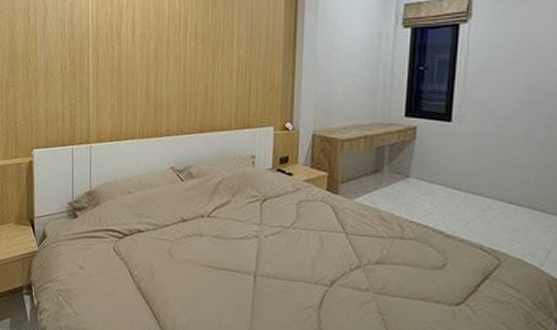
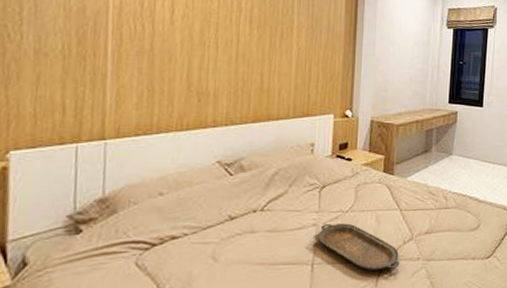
serving tray: none [256,237,346,296] -> present [314,223,400,271]

